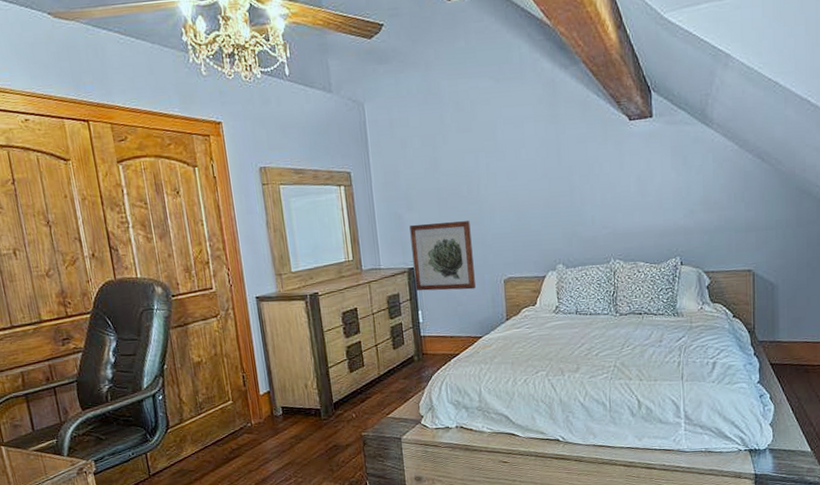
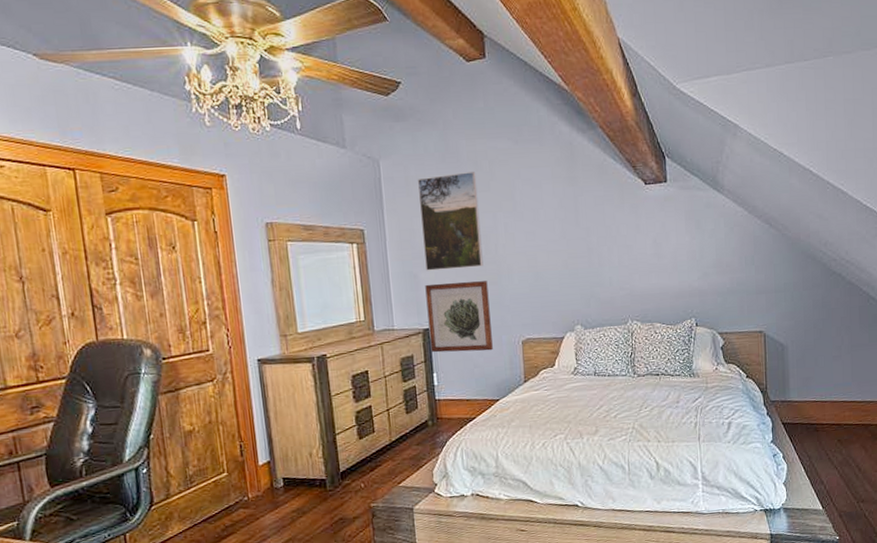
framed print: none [400,112,466,212] -> present [417,172,483,271]

